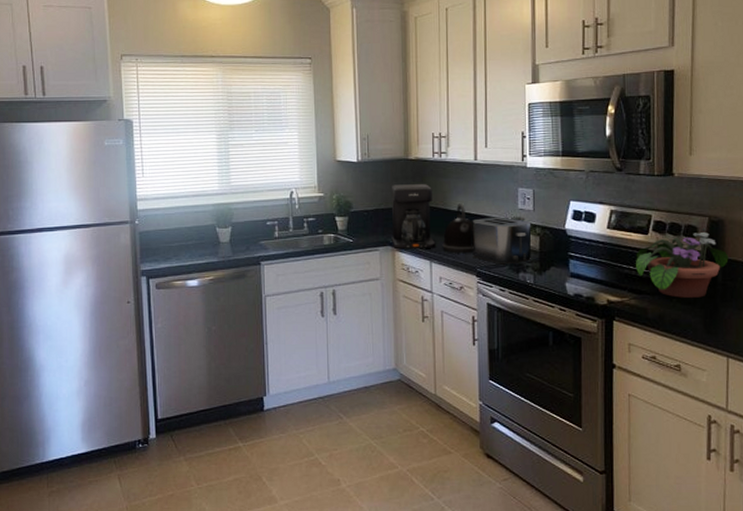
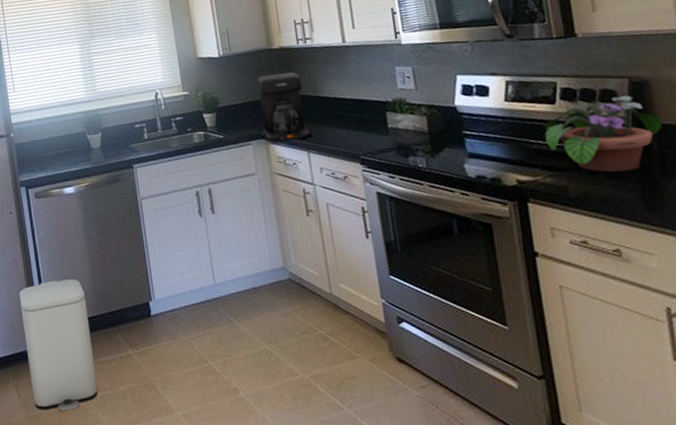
pedal bin: none [131,372,204,501] -> present [19,279,98,412]
kettle: present [442,203,474,254] -> none [318,89,354,142]
toaster: present [472,217,532,265] -> none [348,98,420,150]

